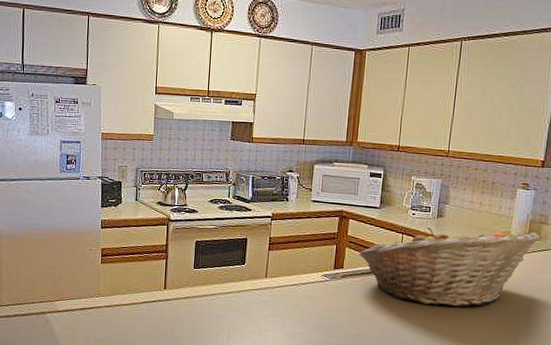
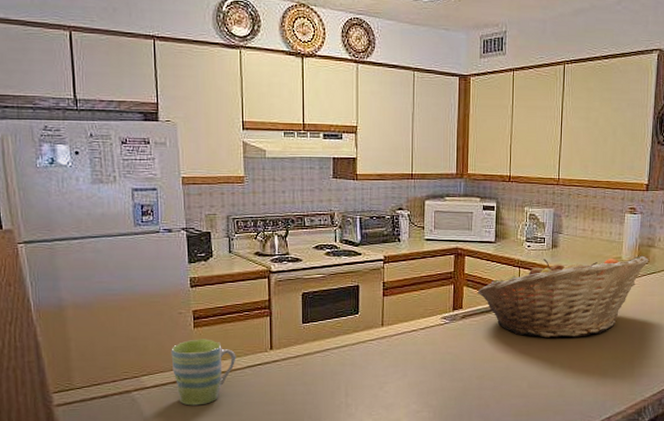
mug: none [80,273,135,332] -> present [171,339,236,406]

